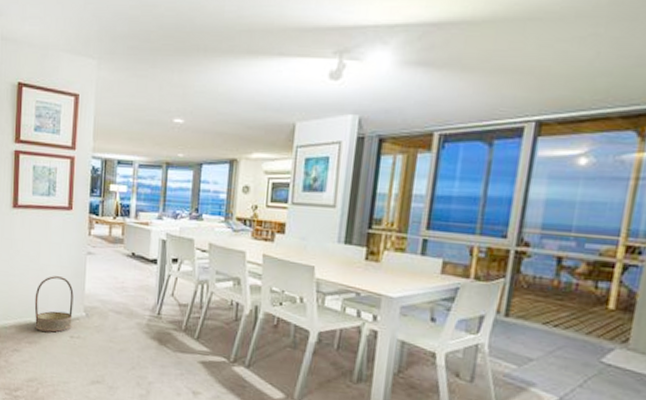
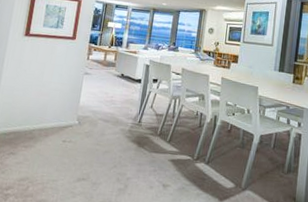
basket: present [34,276,74,333] -> none [32,91,70,138]

